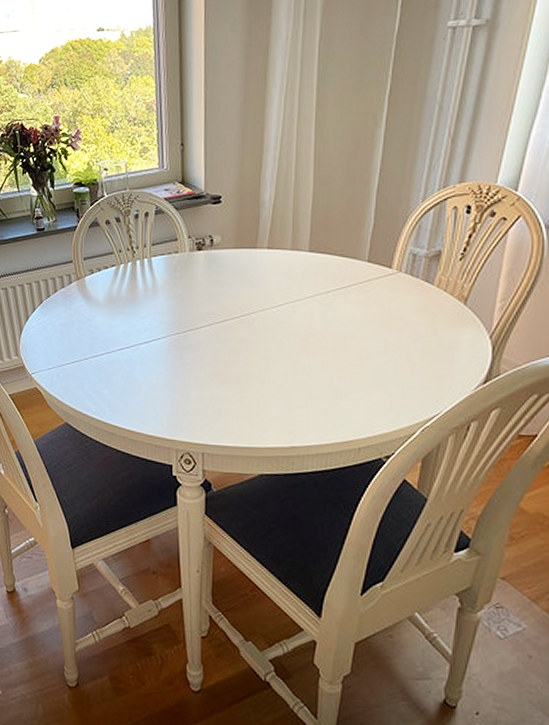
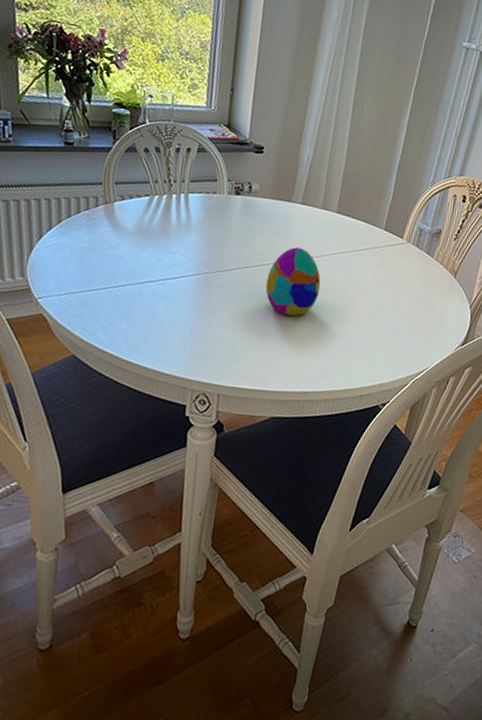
decorative egg: none [239,296,299,369] -> present [265,247,321,317]

